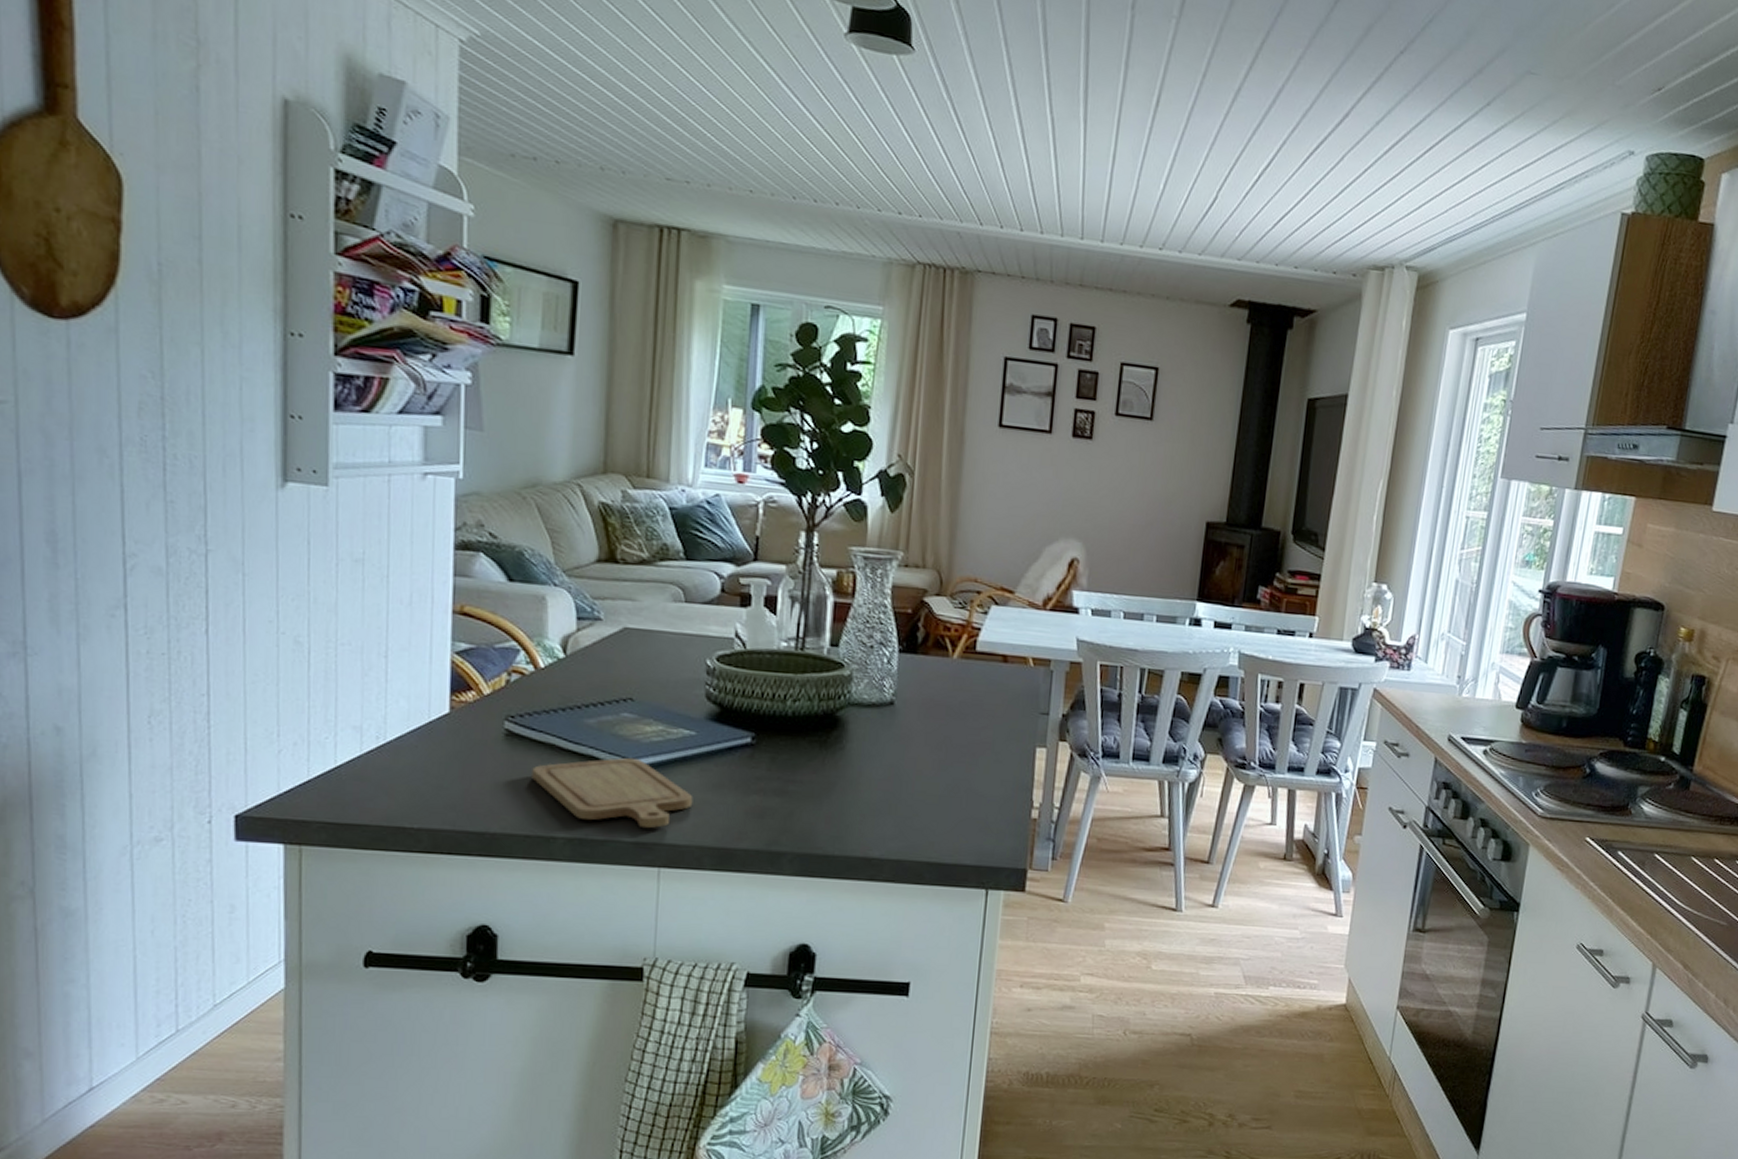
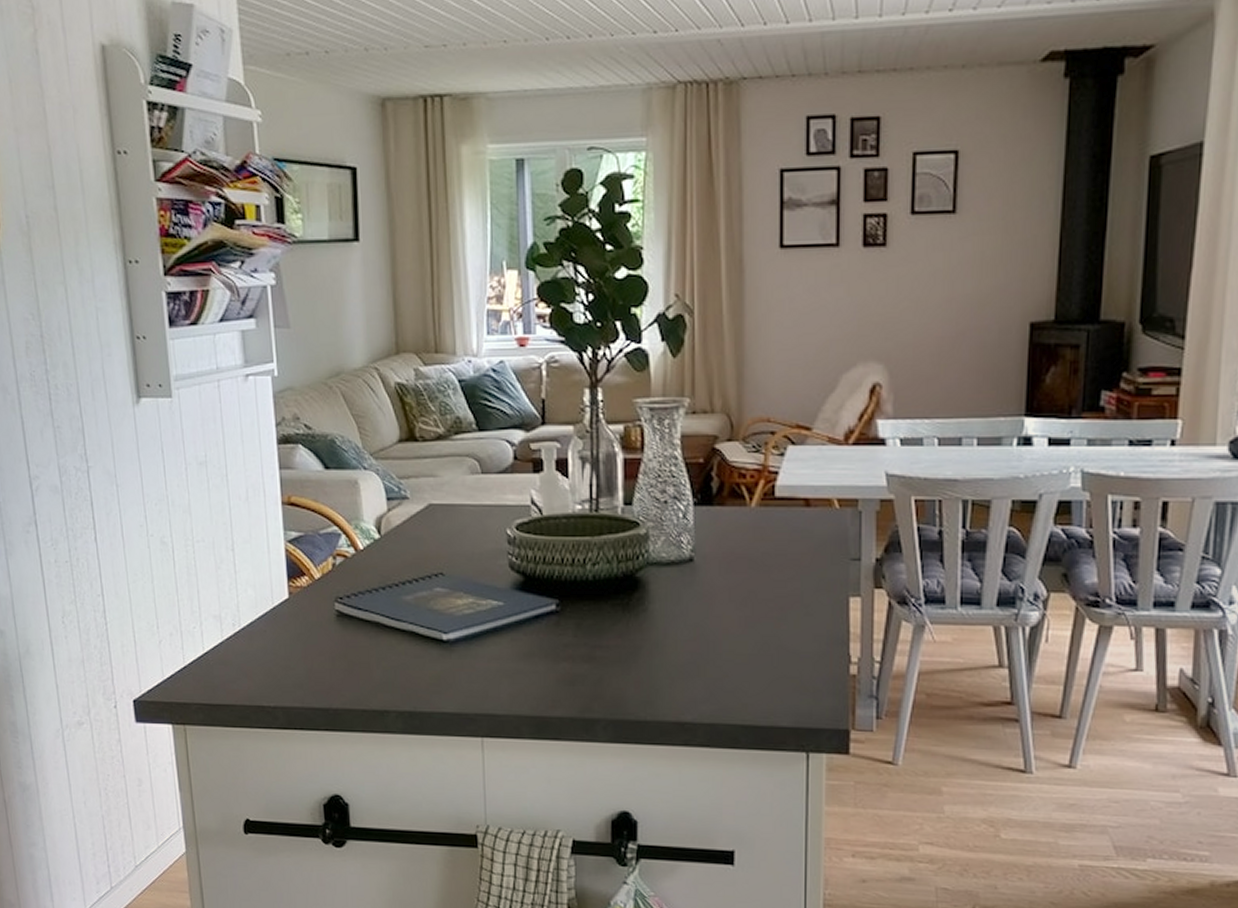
chopping board: present [532,757,693,829] -> none [362,631,507,700]

